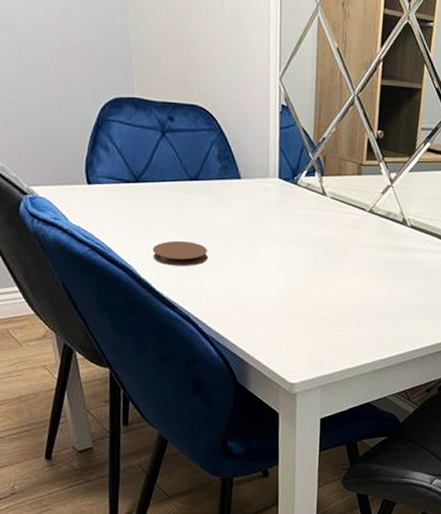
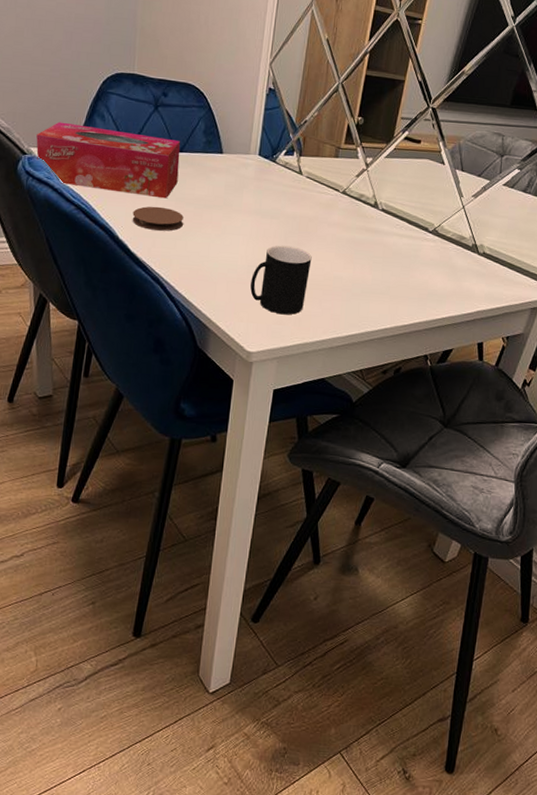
tissue box: none [36,156,197,232] -> present [36,122,181,199]
cup: none [285,271,345,342] -> present [250,245,312,315]

